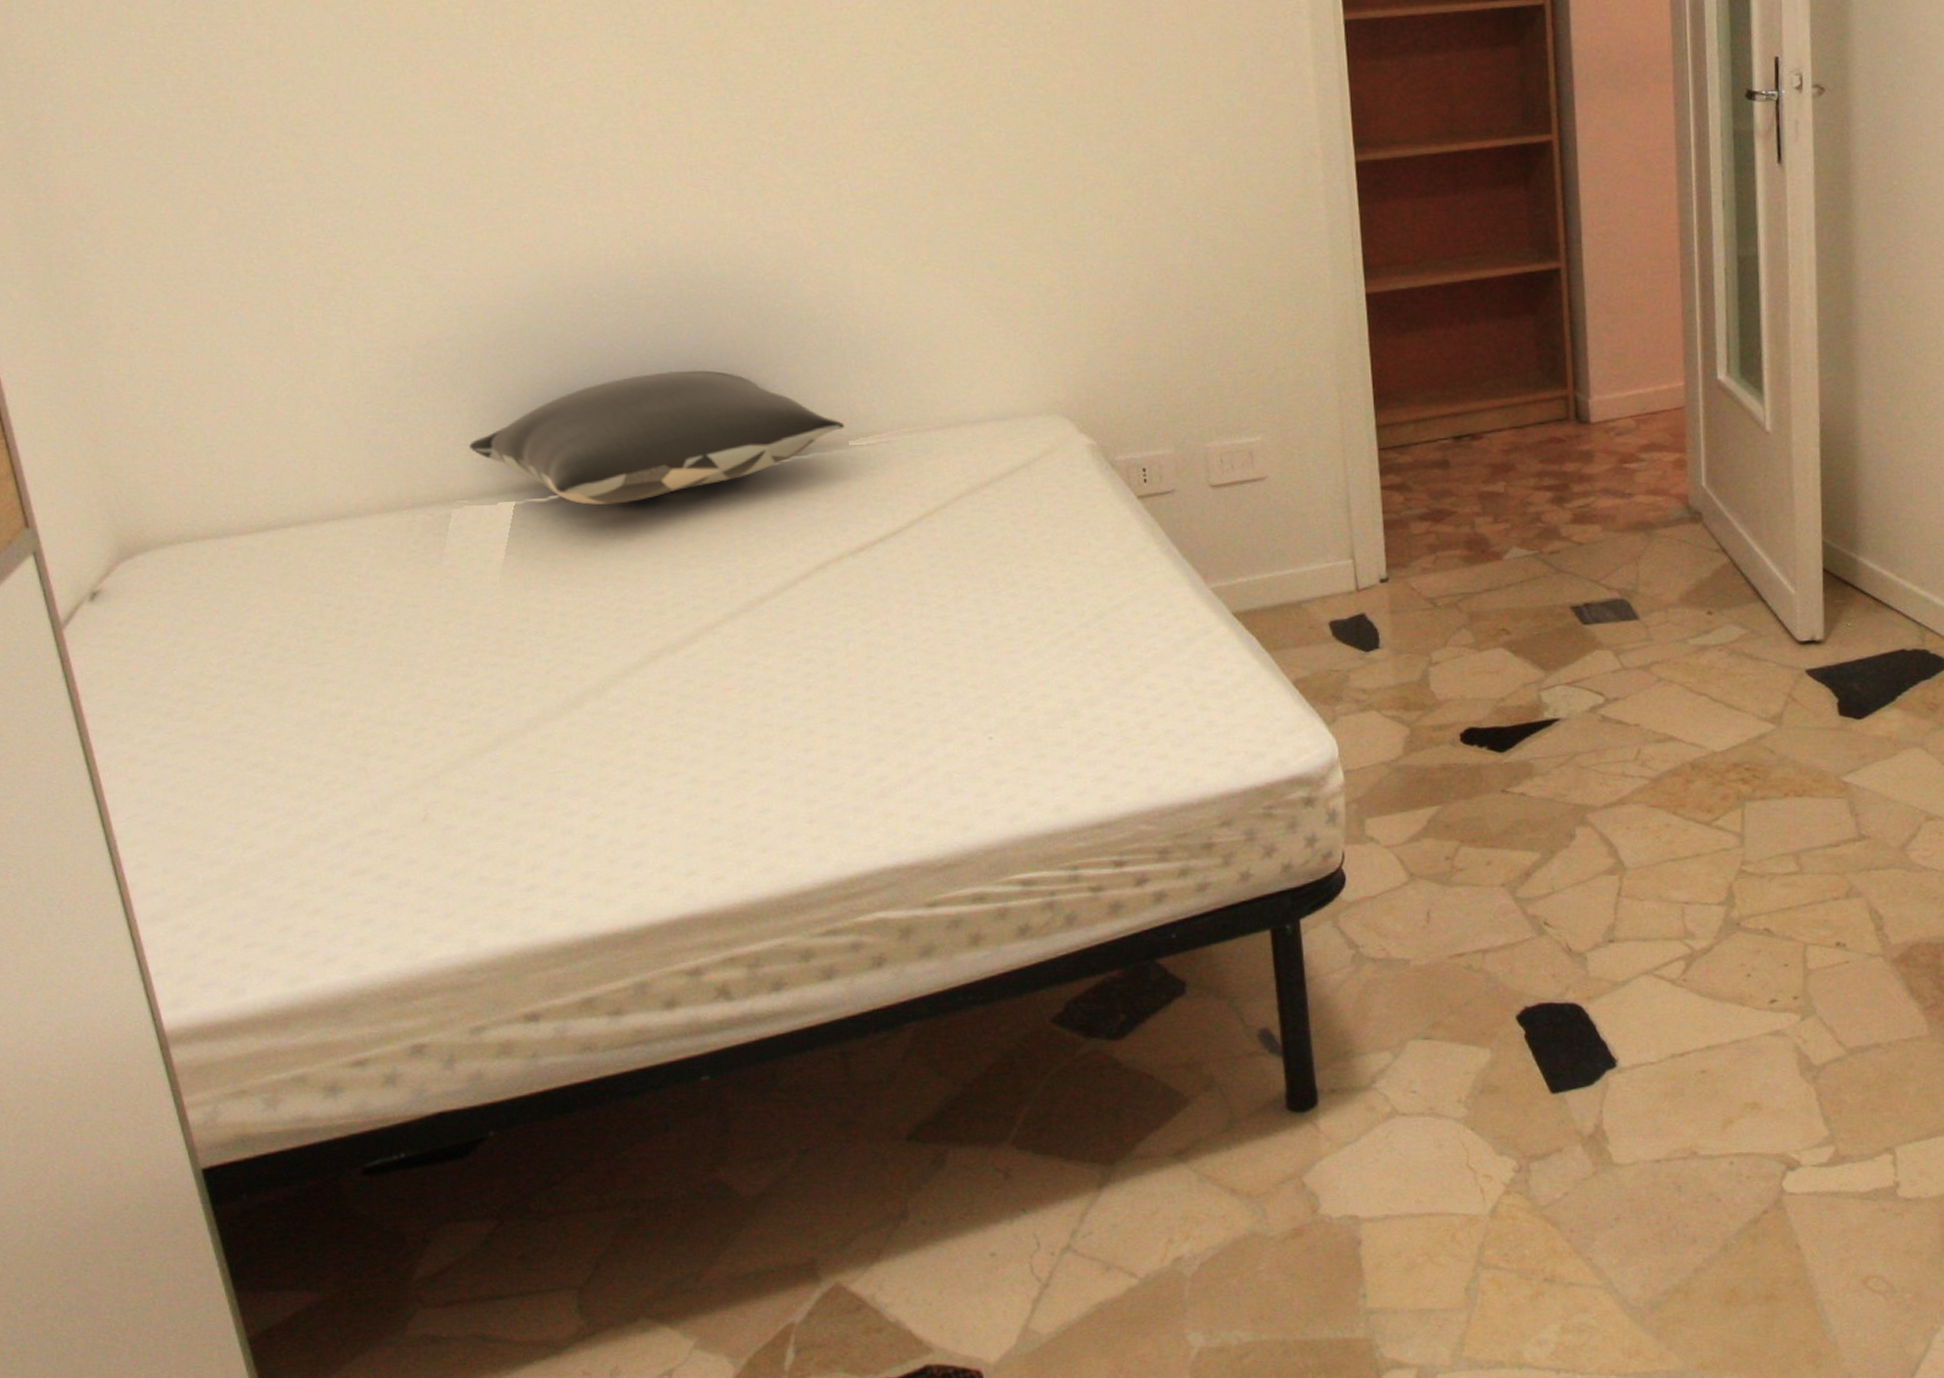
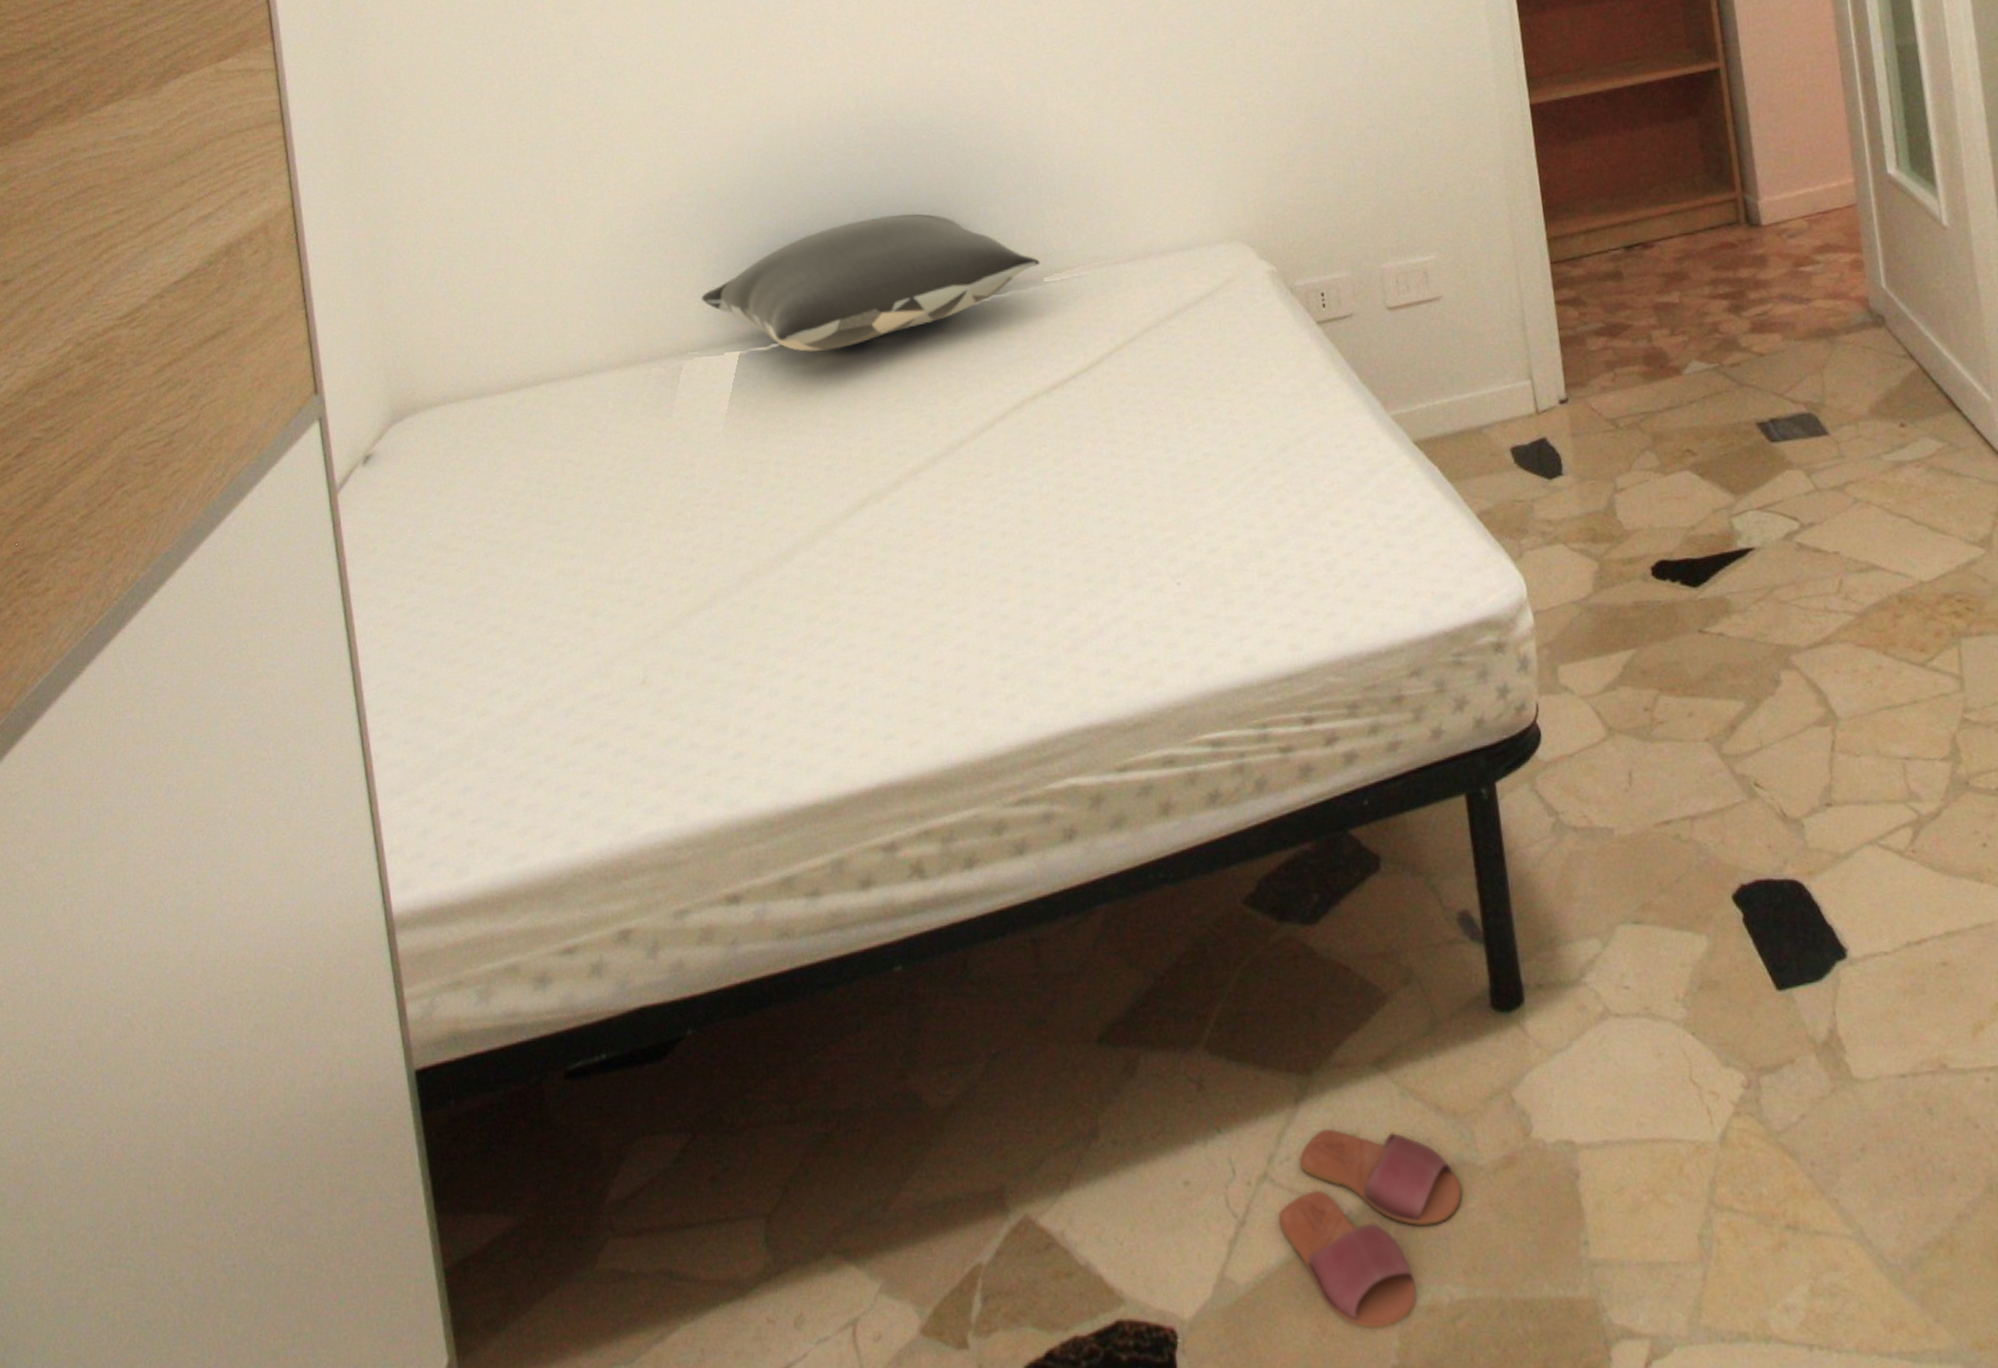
slippers: none [1079,1208,1253,1367] -> present [1278,1128,1462,1330]

